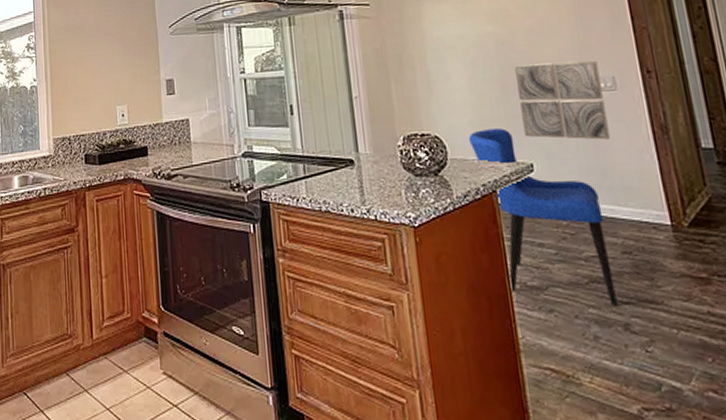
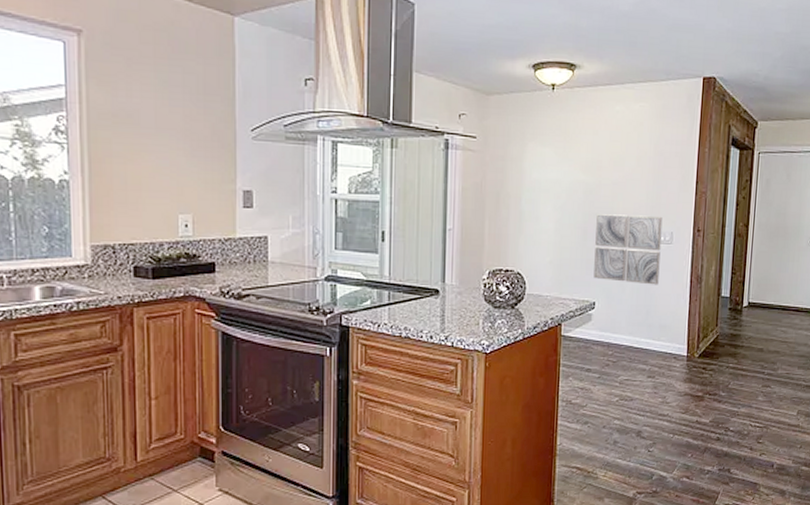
dining chair: present [468,128,619,306] -> none [546,269,640,418]

